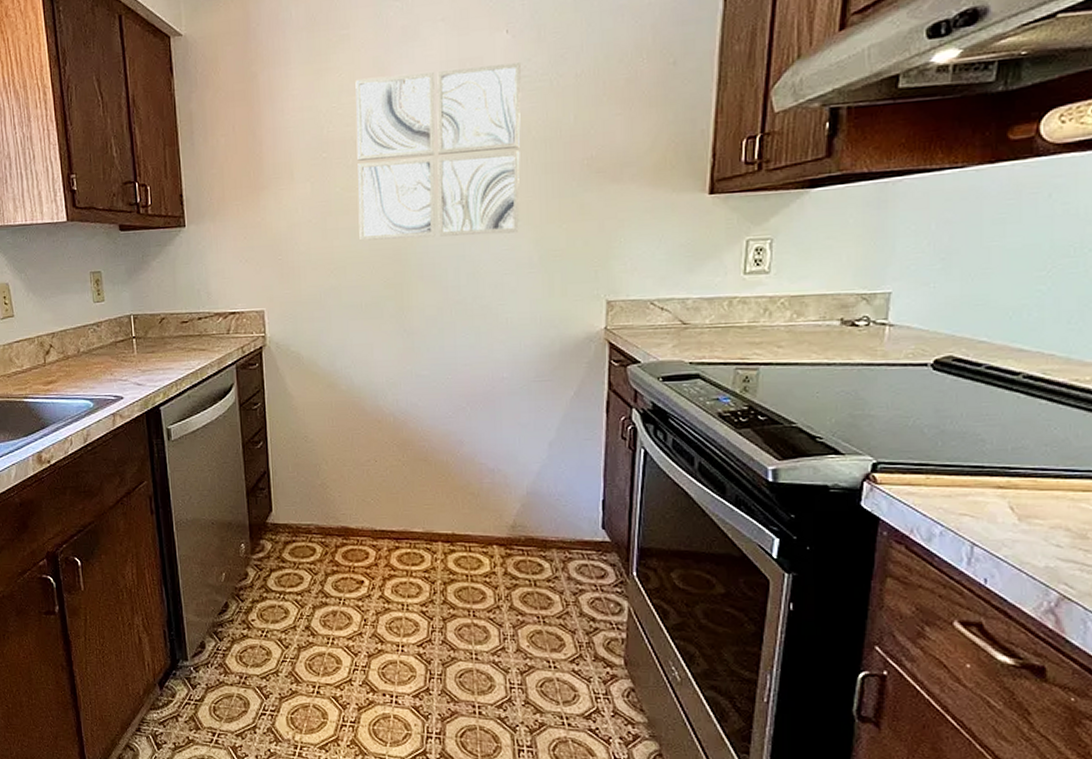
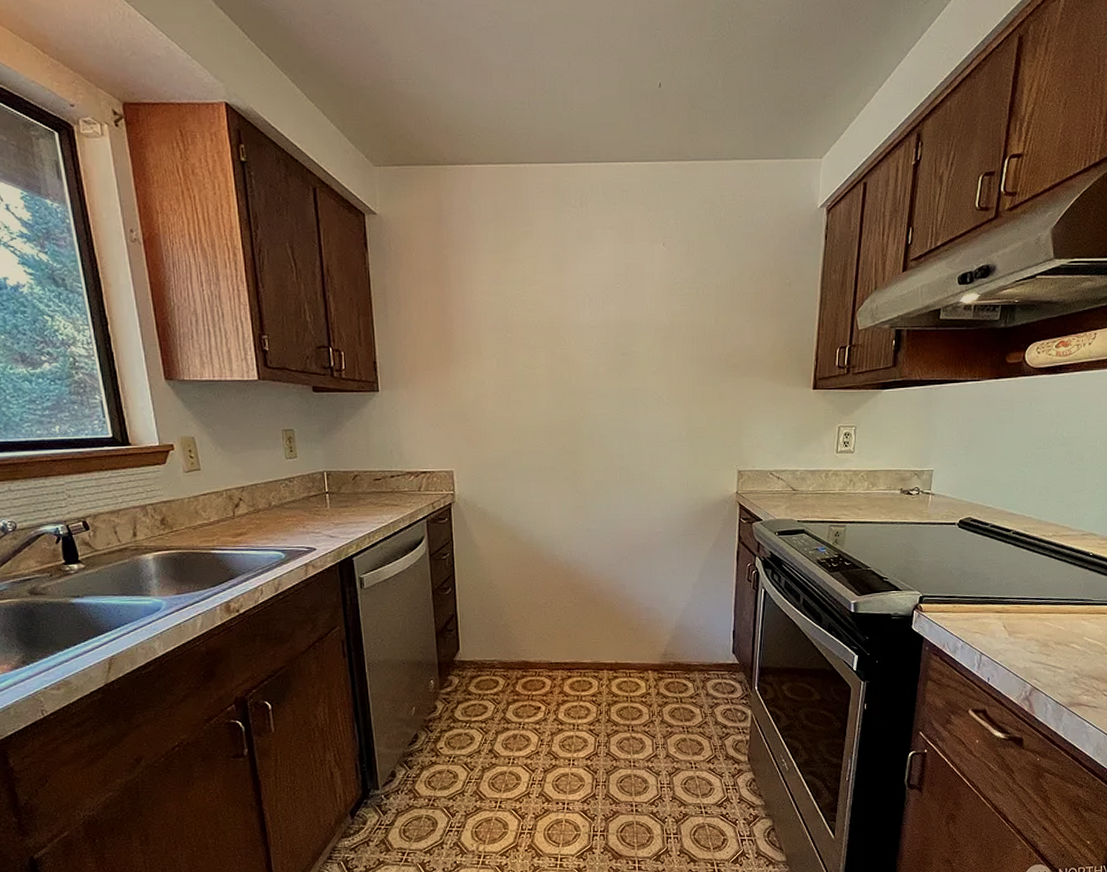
wall art: present [355,63,521,241] -> none [537,271,674,413]

